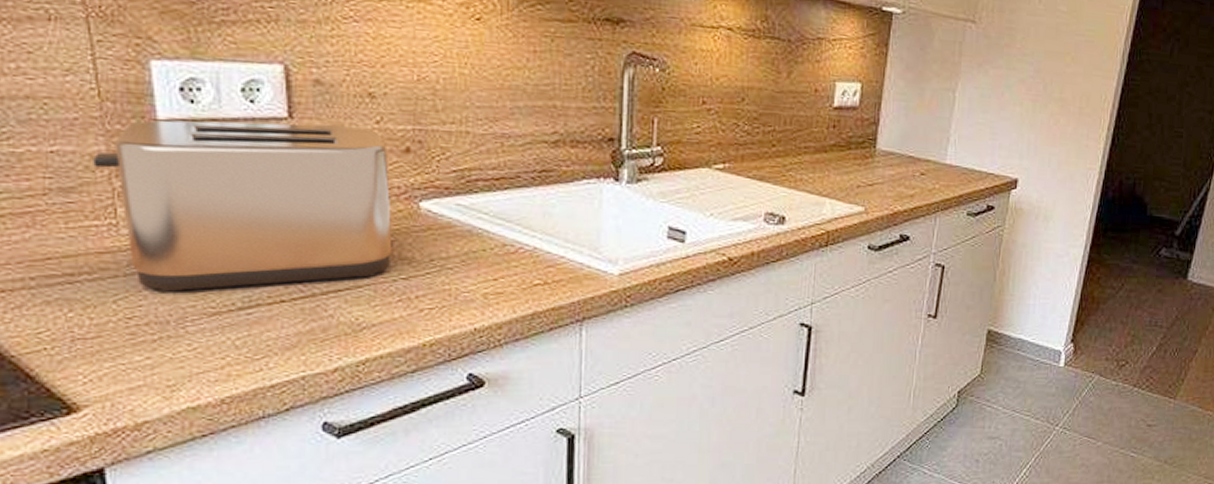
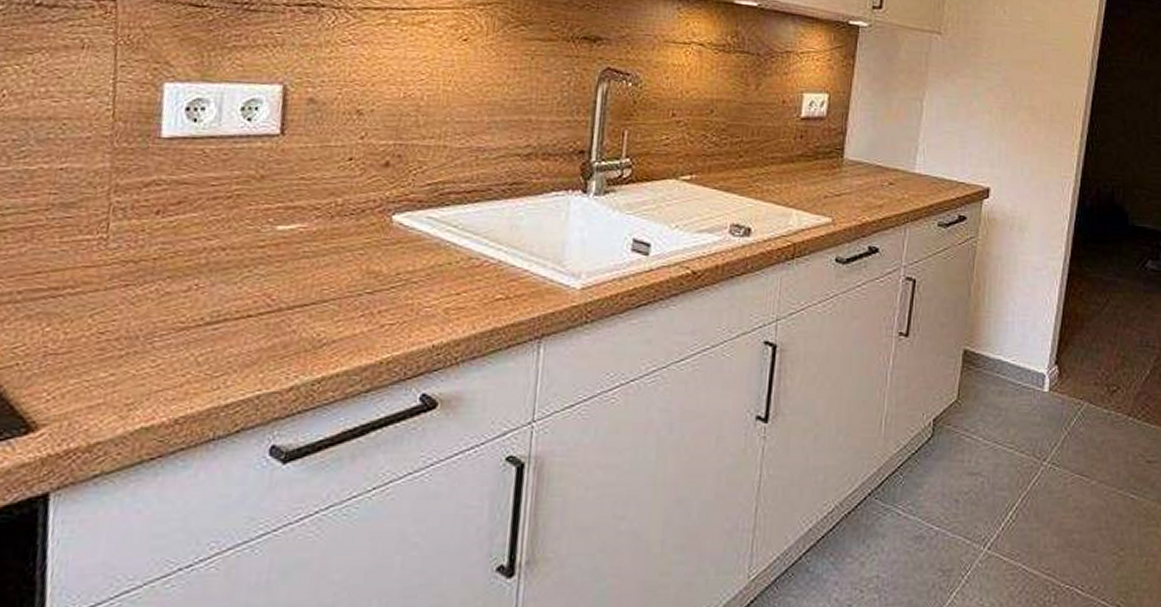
toaster: present [93,120,394,292] -> none [96,138,368,306]

